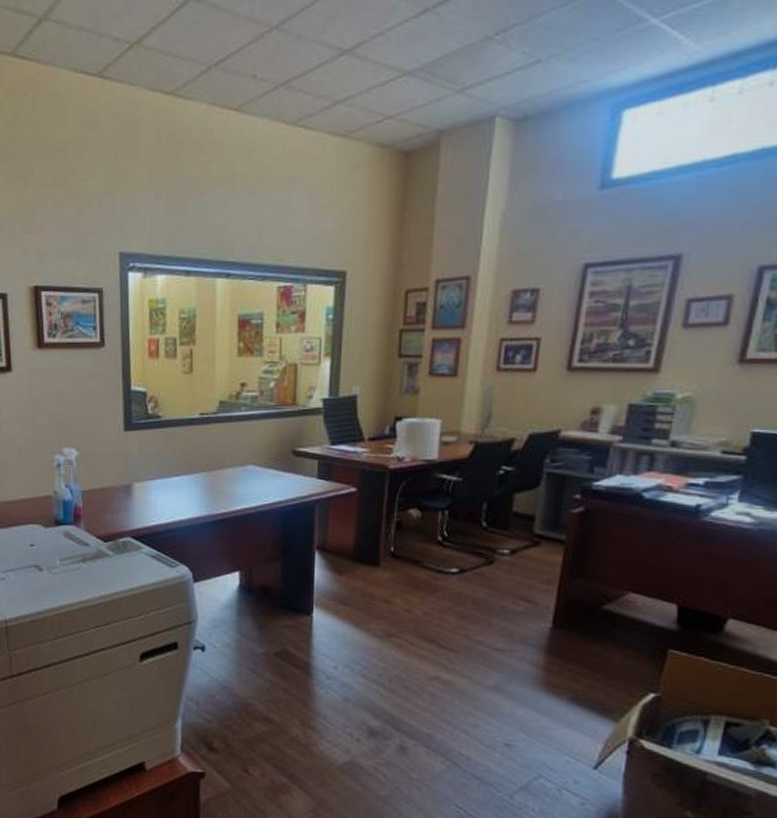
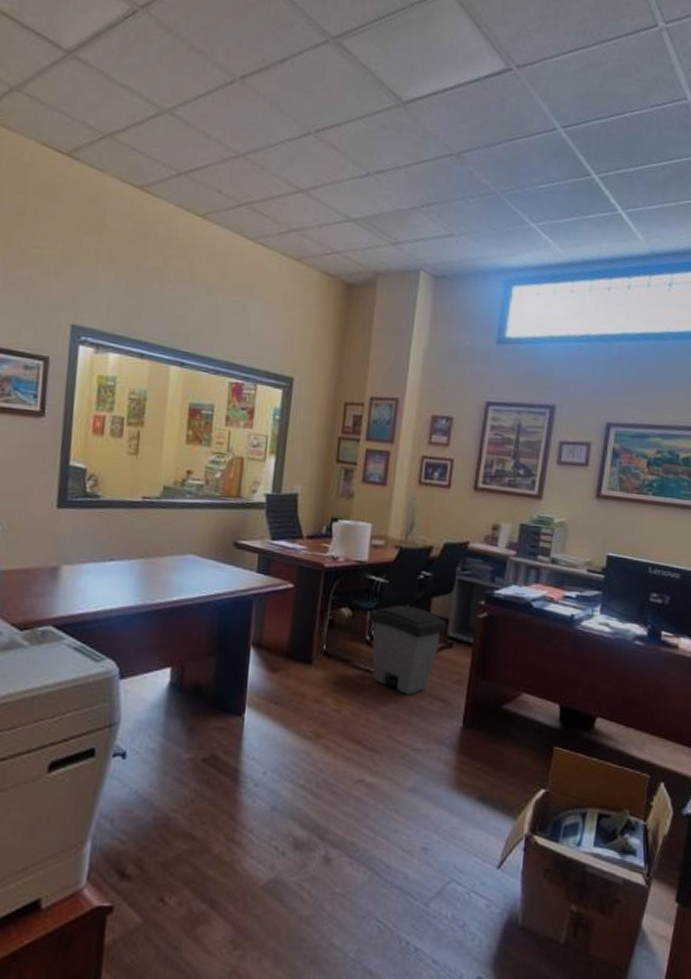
trash can: none [442,503,533,596] -> present [370,604,447,696]

